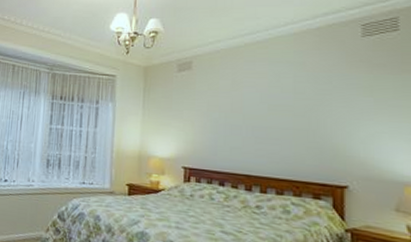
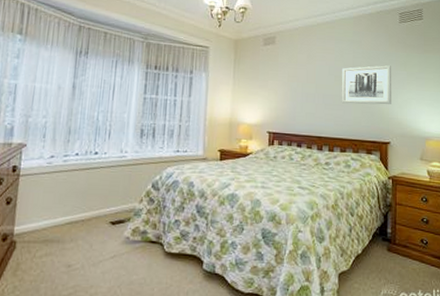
wall art: none [277,90,350,140] -> present [341,65,391,105]

